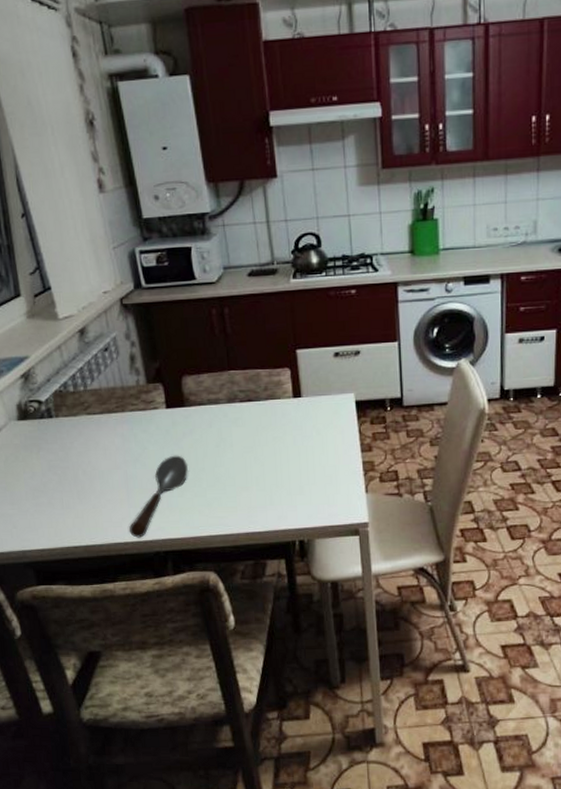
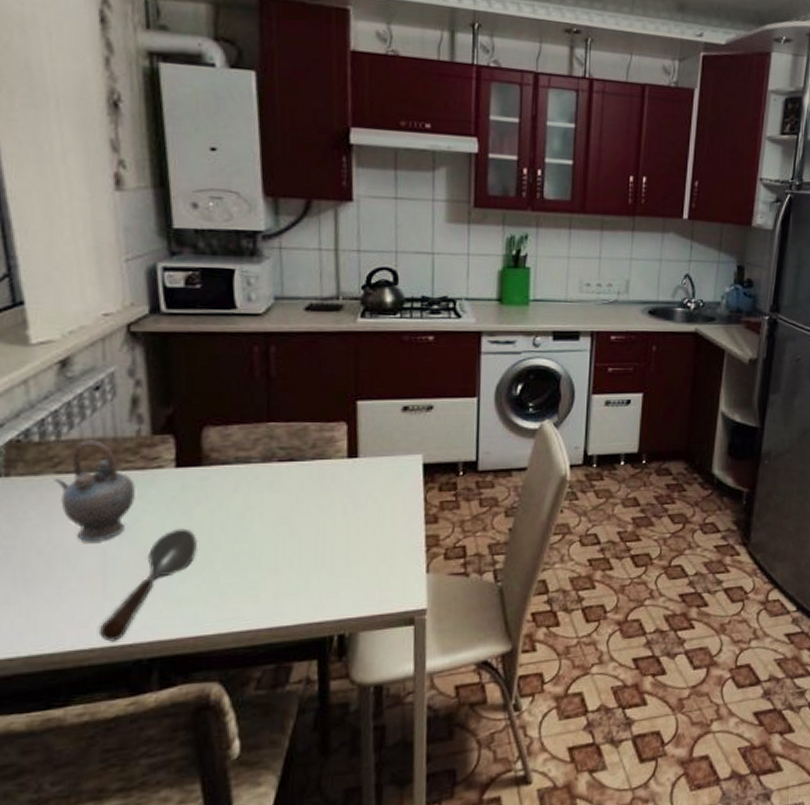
teapot: none [86,389,141,465] -> present [54,440,135,542]

